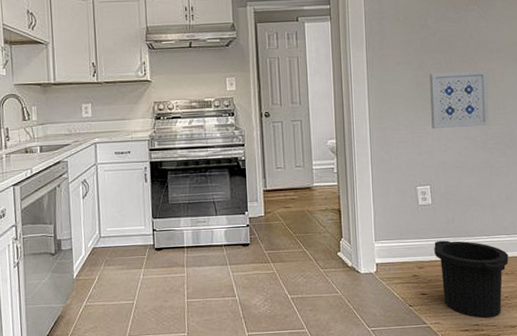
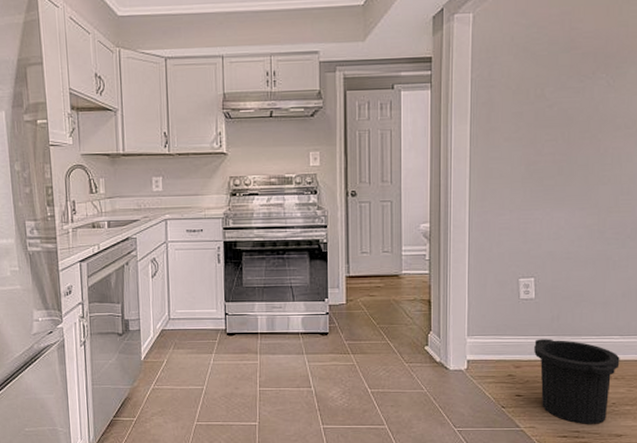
wall art: present [430,71,489,130] -> none [541,149,612,215]

